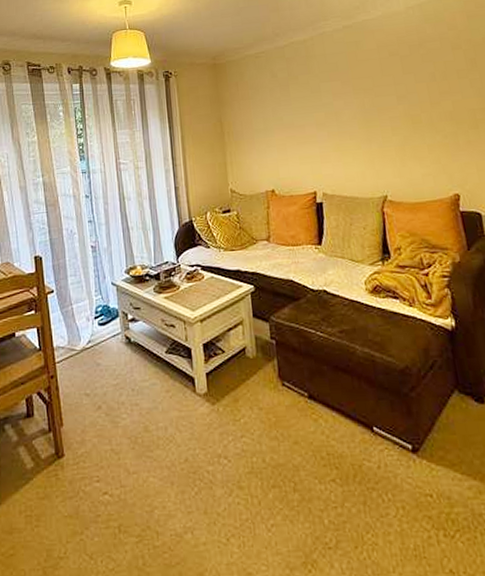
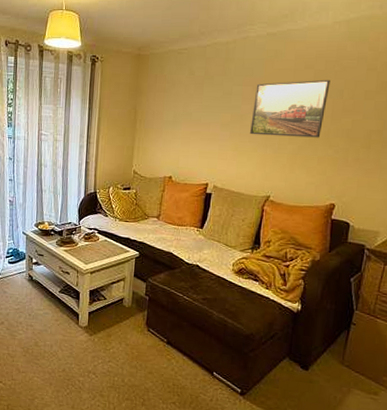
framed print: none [344,63,424,132] -> present [250,79,330,138]

